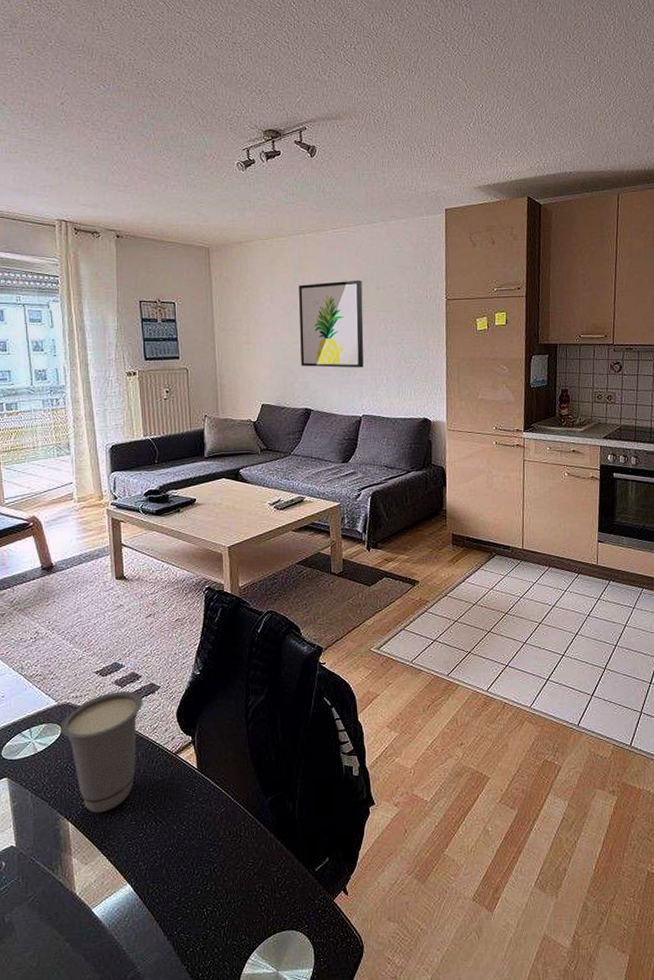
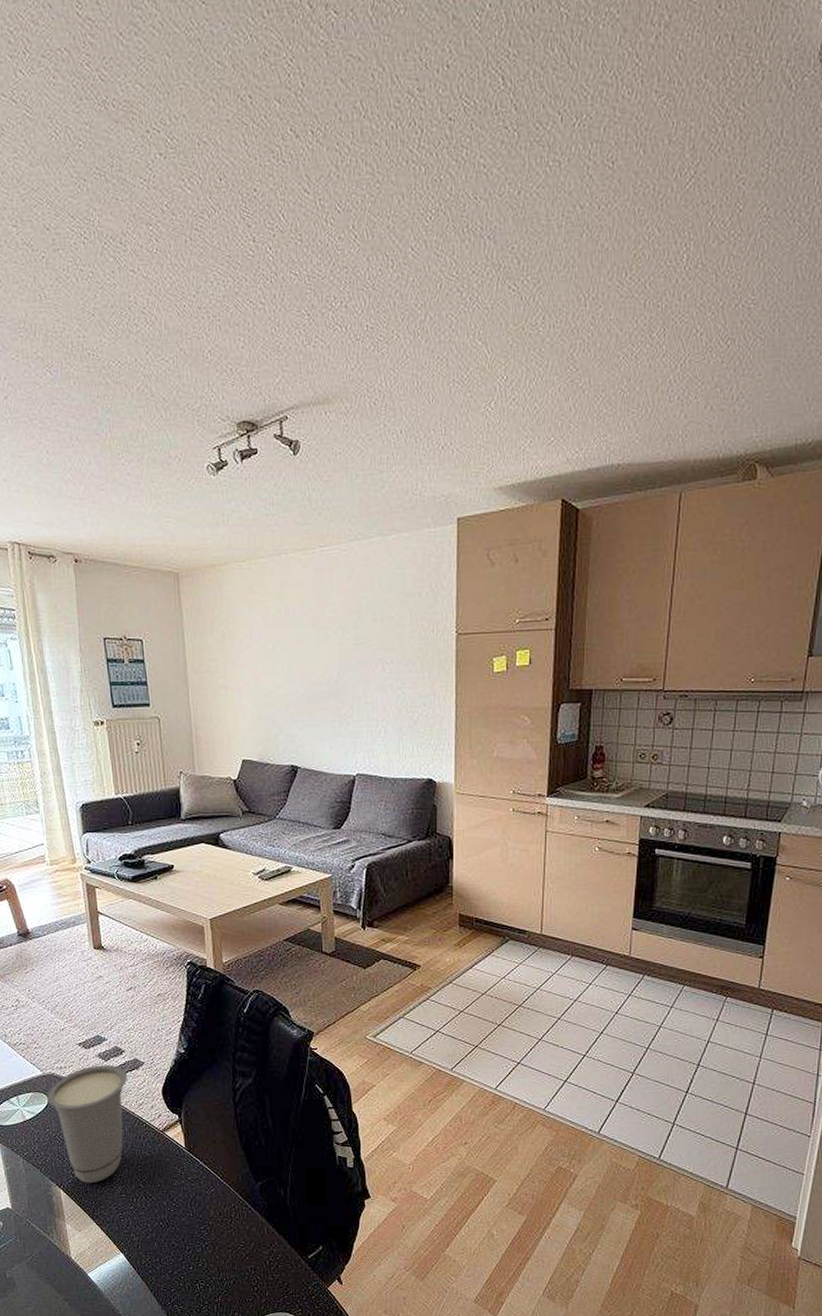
wall art: present [299,280,364,368] -> none [282,610,358,718]

